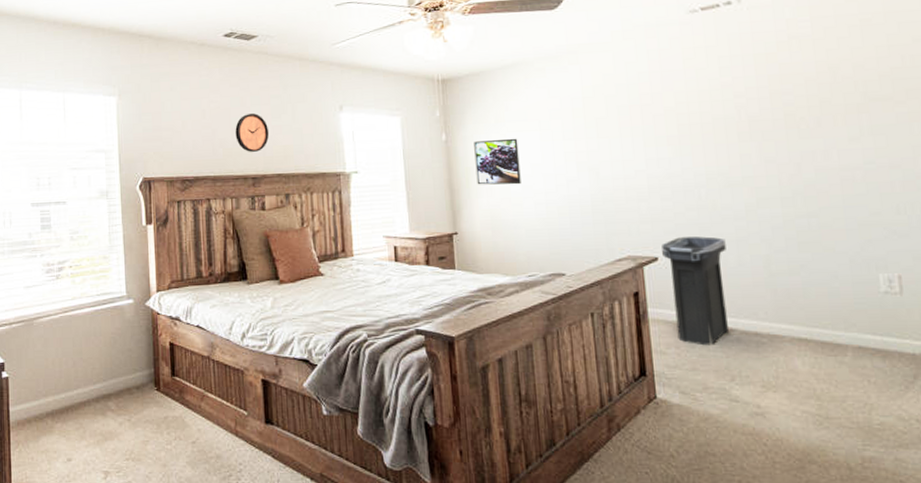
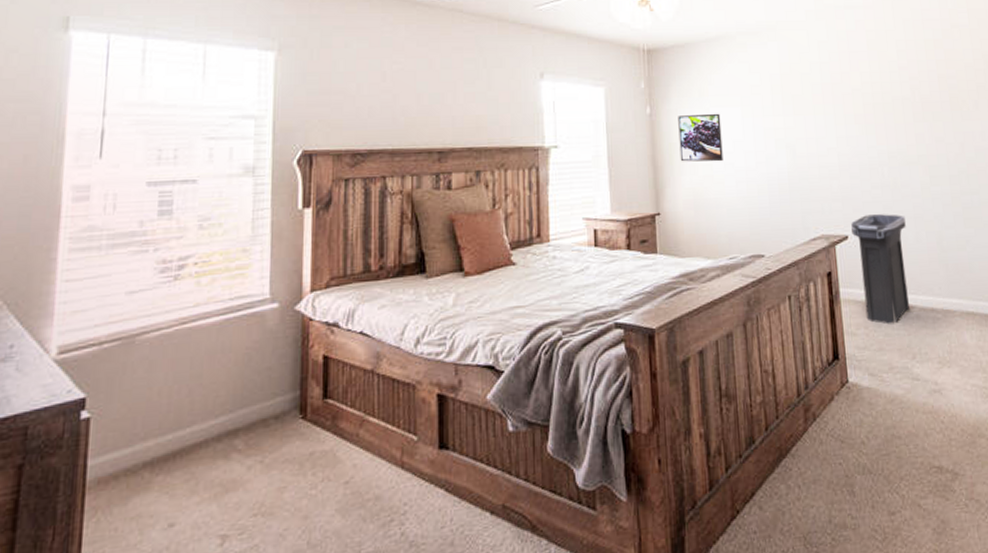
clock: present [235,113,270,152] -> none [421,78,461,122]

